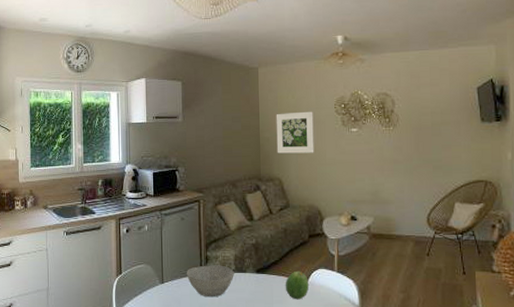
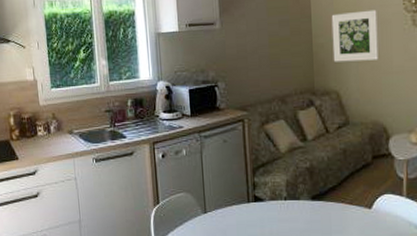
bowl: present [187,265,234,298] -> none [232,192,286,228]
fruit: present [285,270,309,300] -> none [345,196,373,229]

